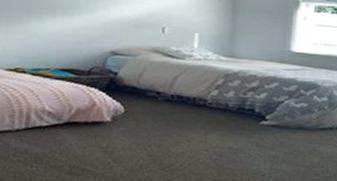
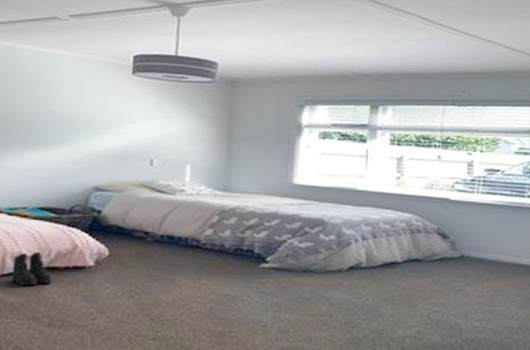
boots: none [35,108,73,139] -> present [11,251,53,287]

